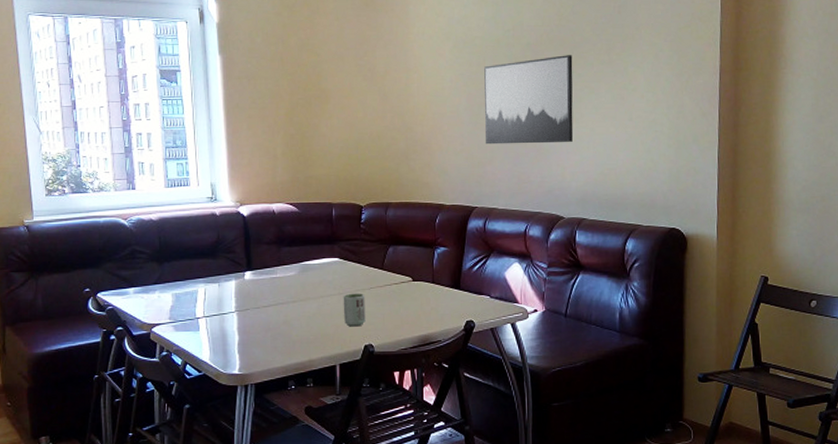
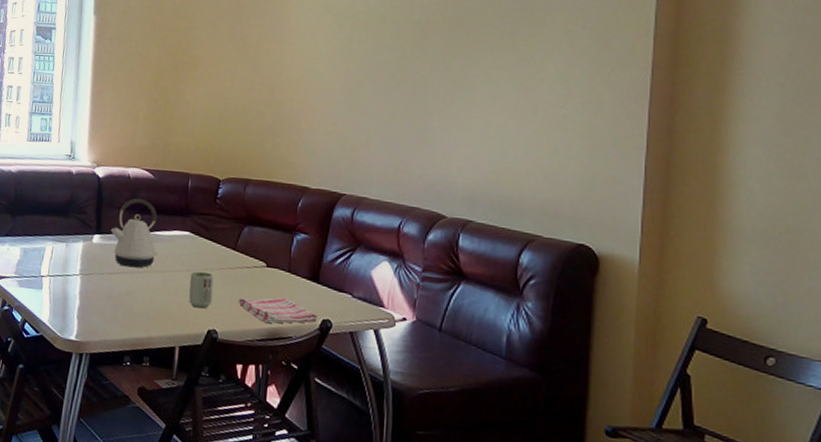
kettle: none [261,232,310,298] -> present [110,198,158,268]
dish towel: none [389,306,462,332] -> present [238,297,318,324]
wall art: present [484,55,574,145] -> none [361,37,469,133]

